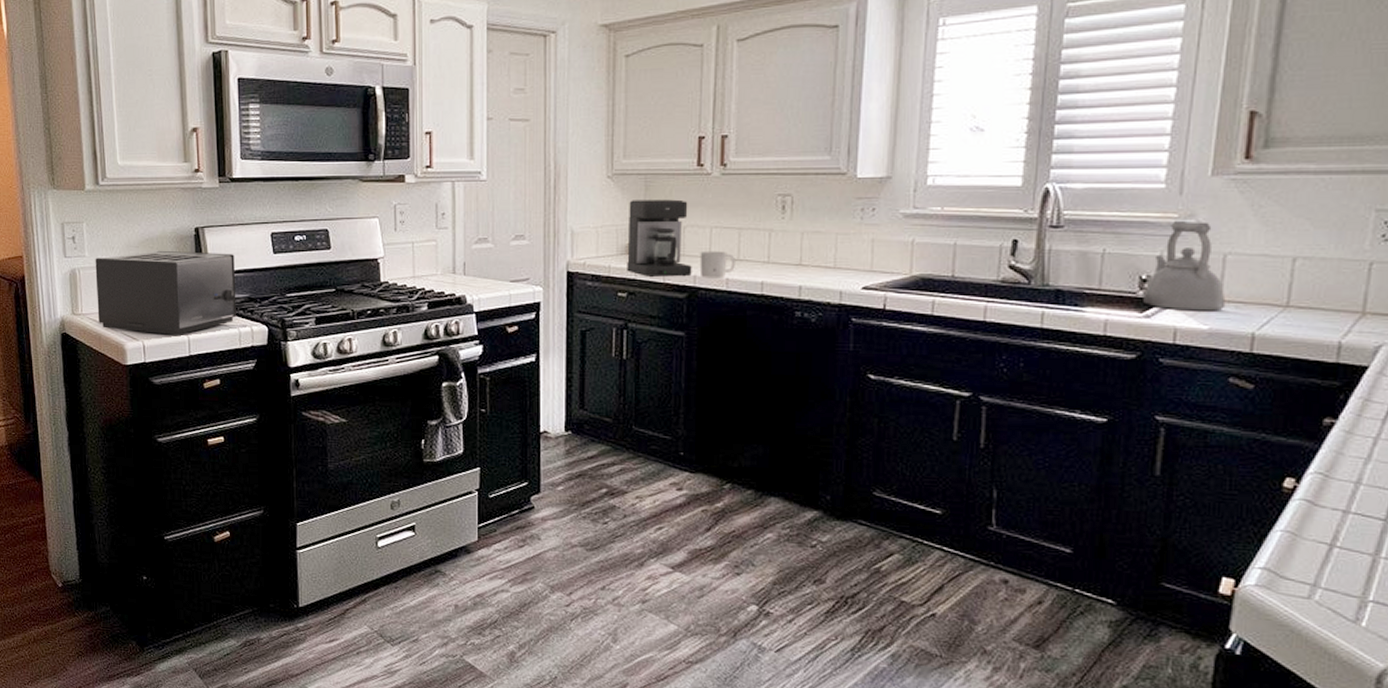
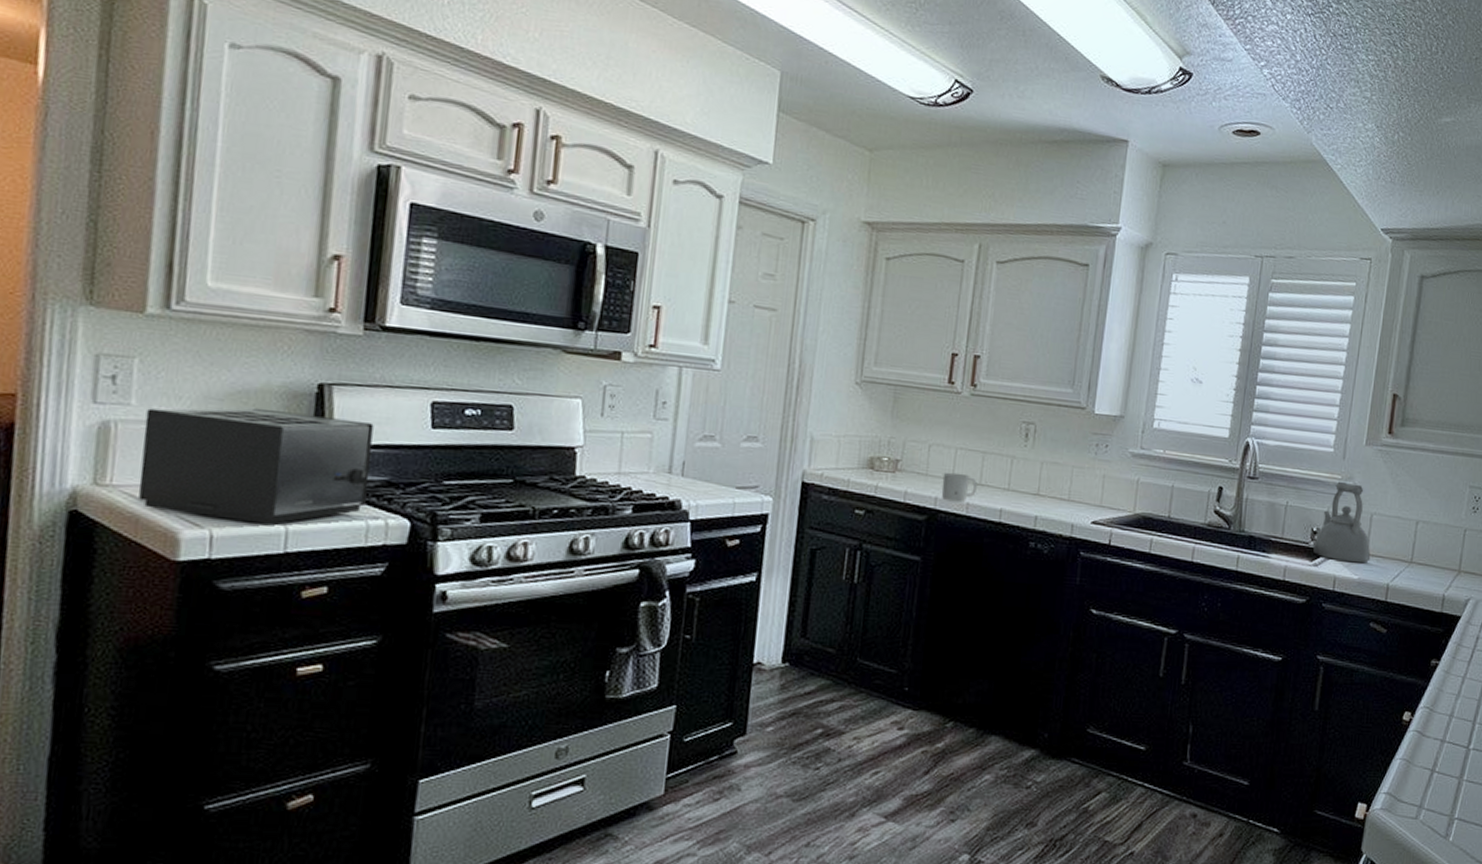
coffee maker: present [627,199,692,278] -> none [867,410,936,498]

